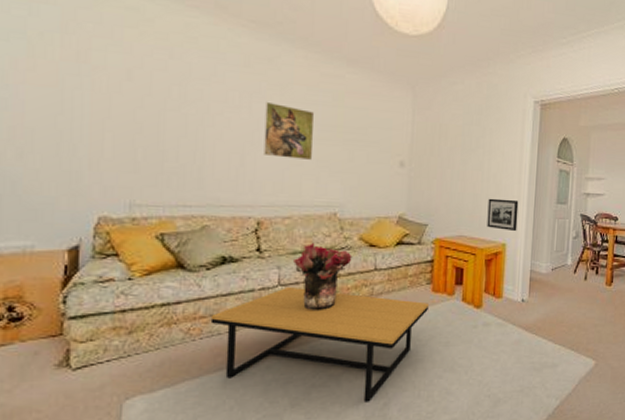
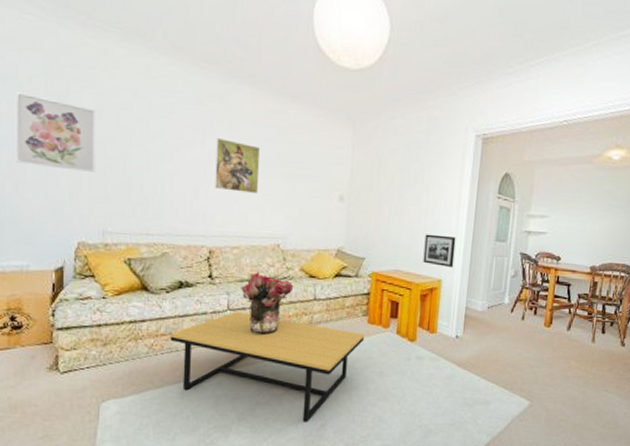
wall art: none [20,49,124,139] -> present [15,92,96,172]

